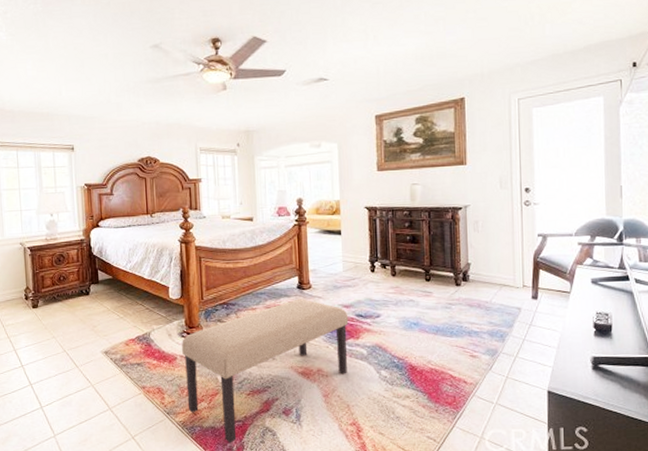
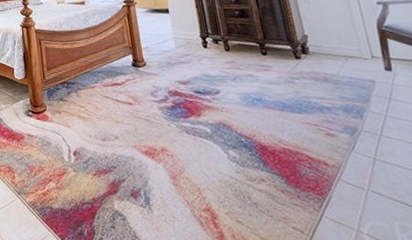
bench: present [182,298,349,443] -> none [28,76,193,227]

